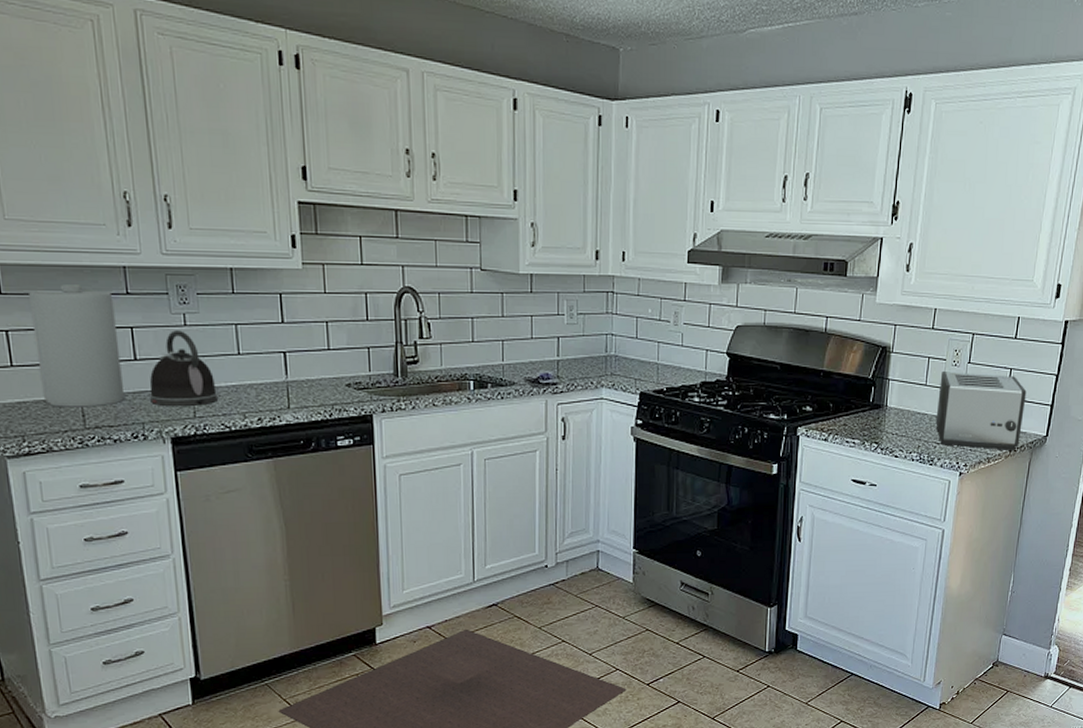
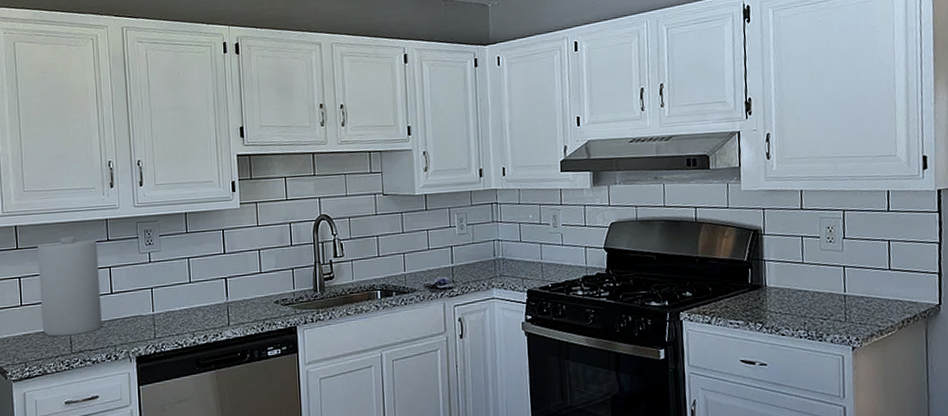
kettle: present [148,330,219,407] -> none [120,266,174,331]
toaster: present [936,372,1027,450] -> none [817,247,912,322]

